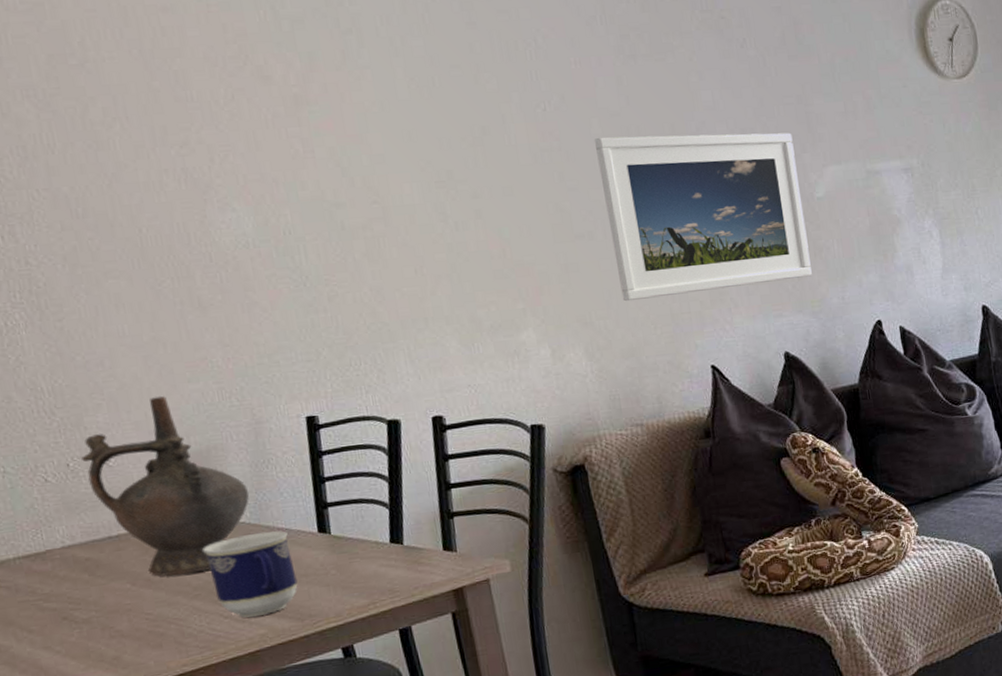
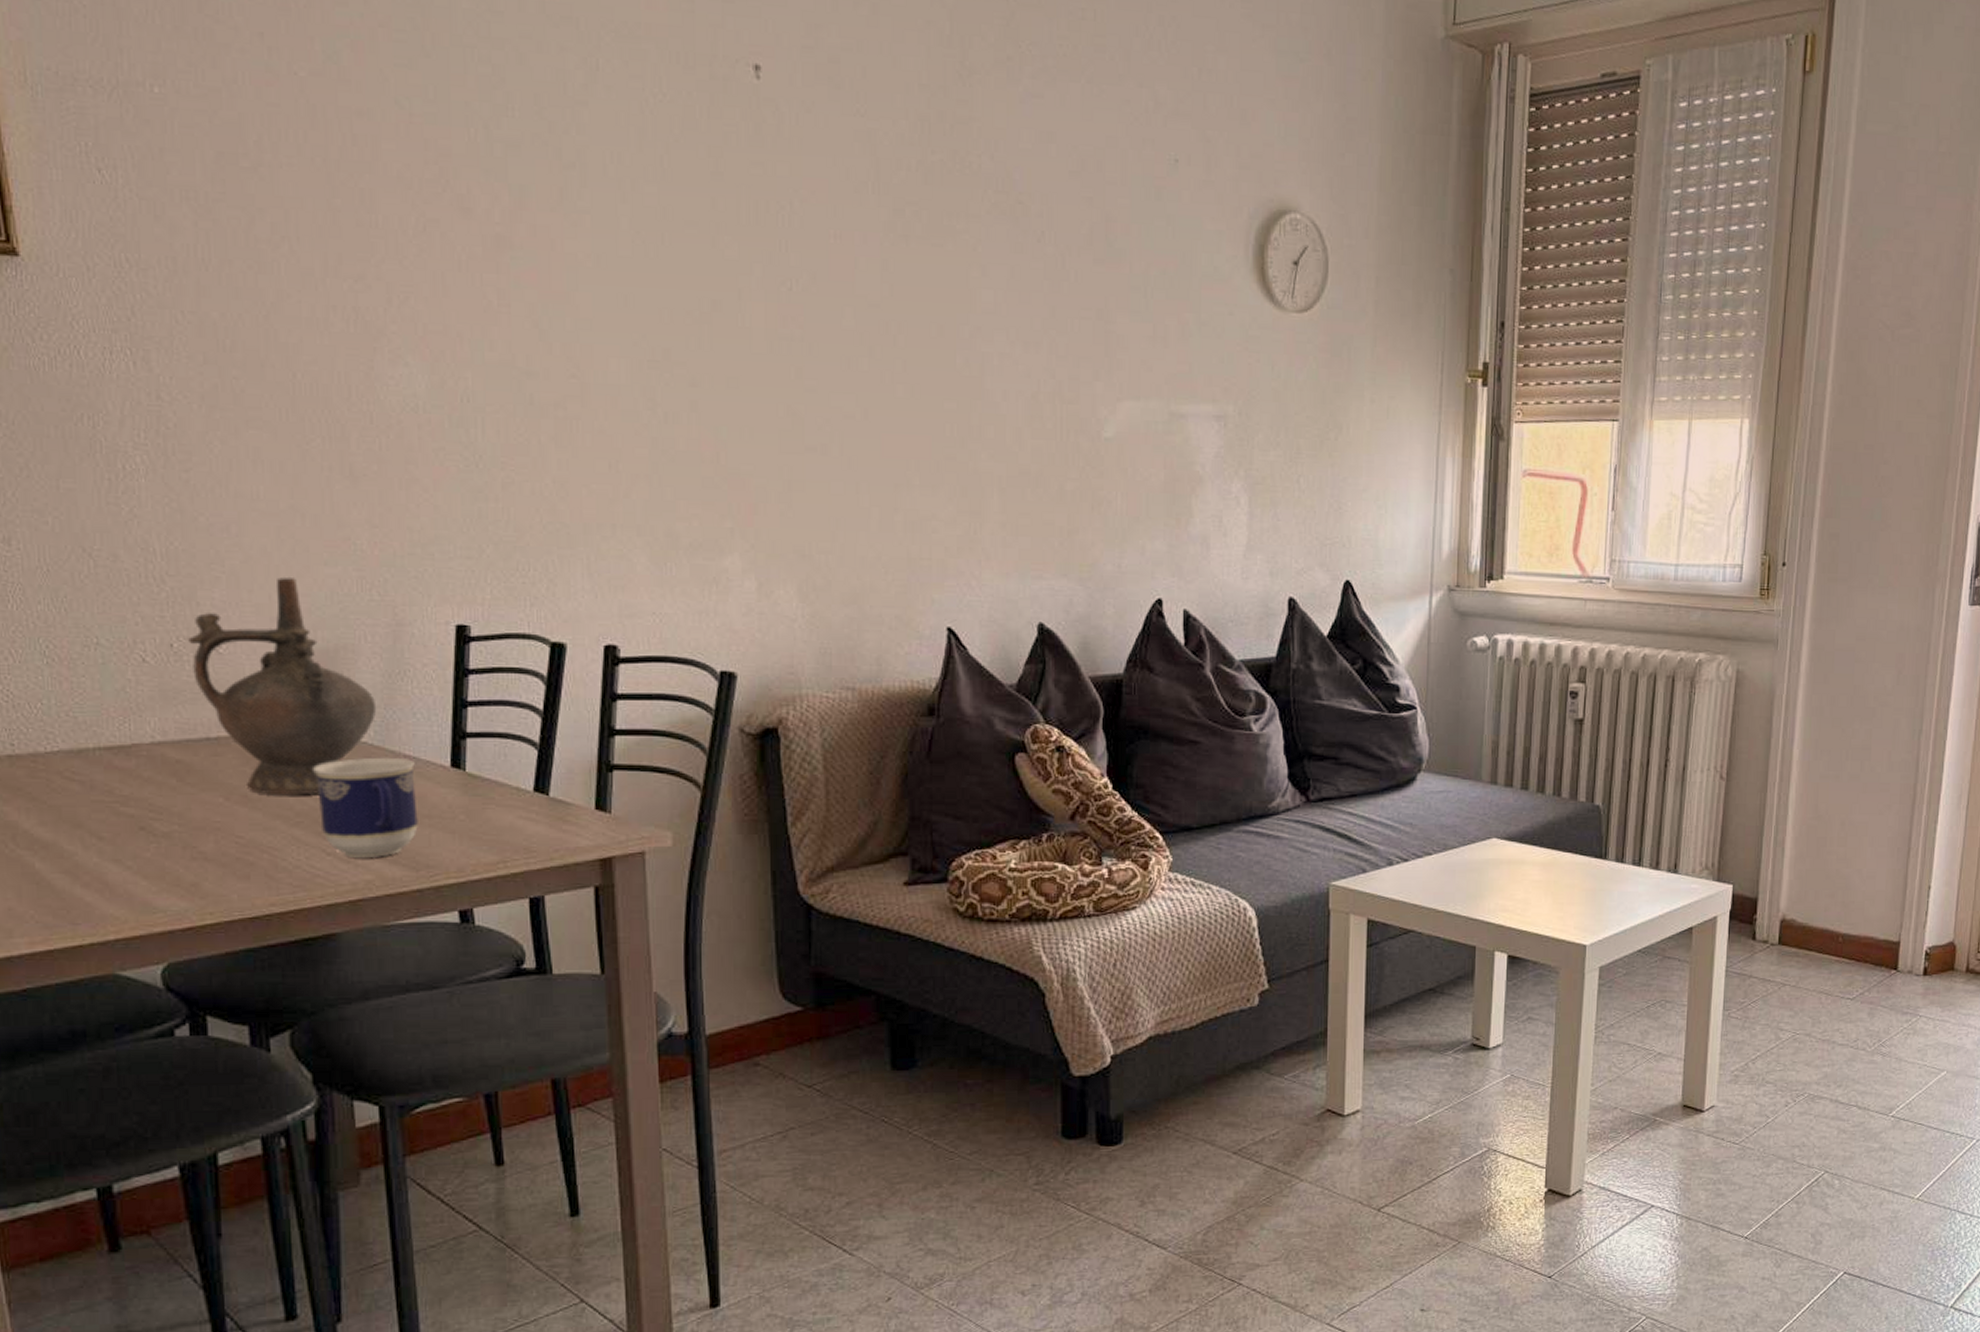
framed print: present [595,132,812,302] -> none [845,330,1086,536]

